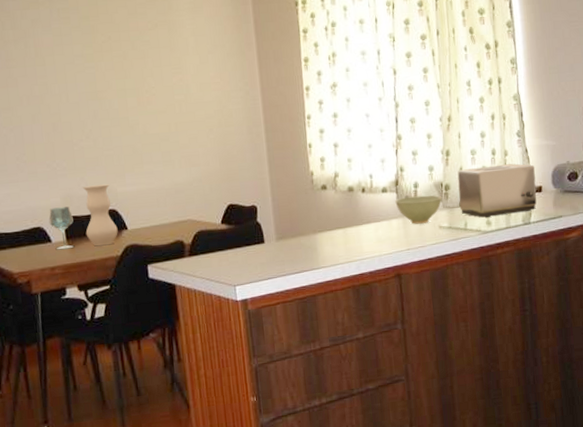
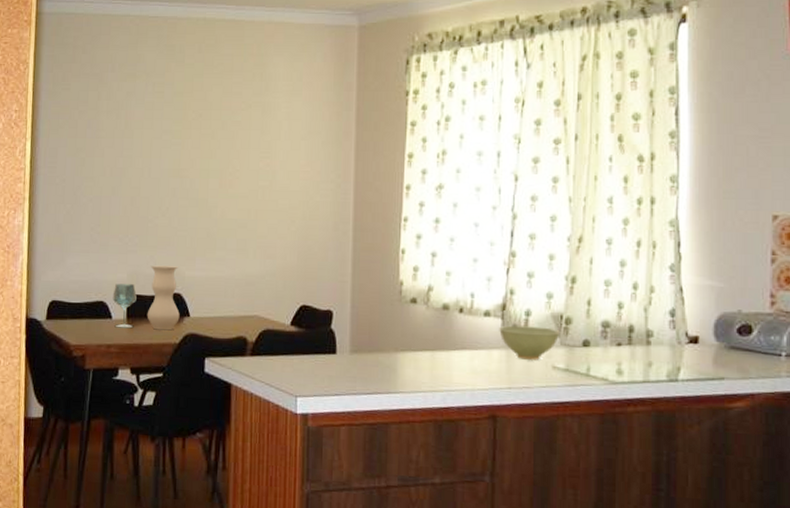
toaster: present [457,163,537,218] -> none [582,302,691,365]

